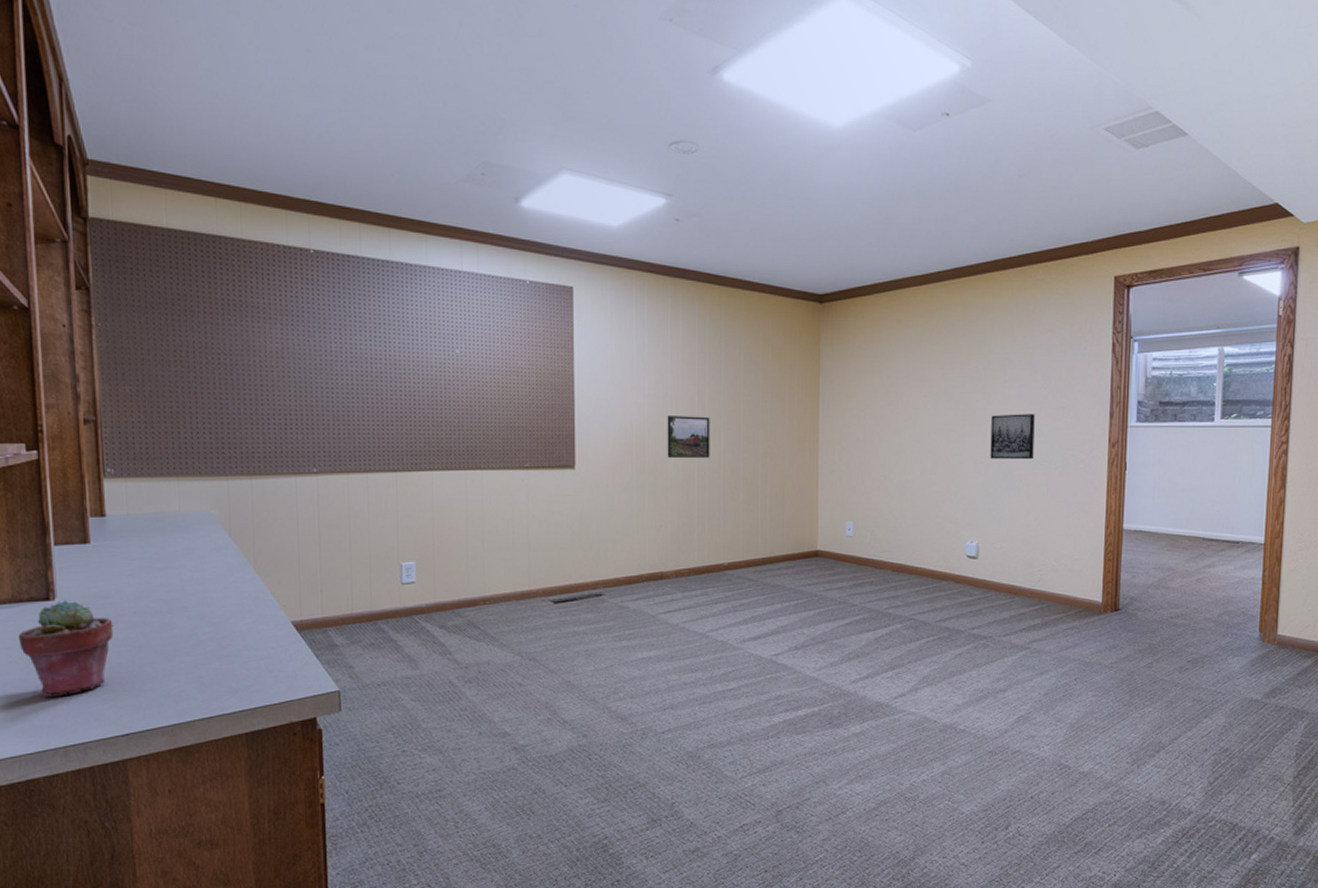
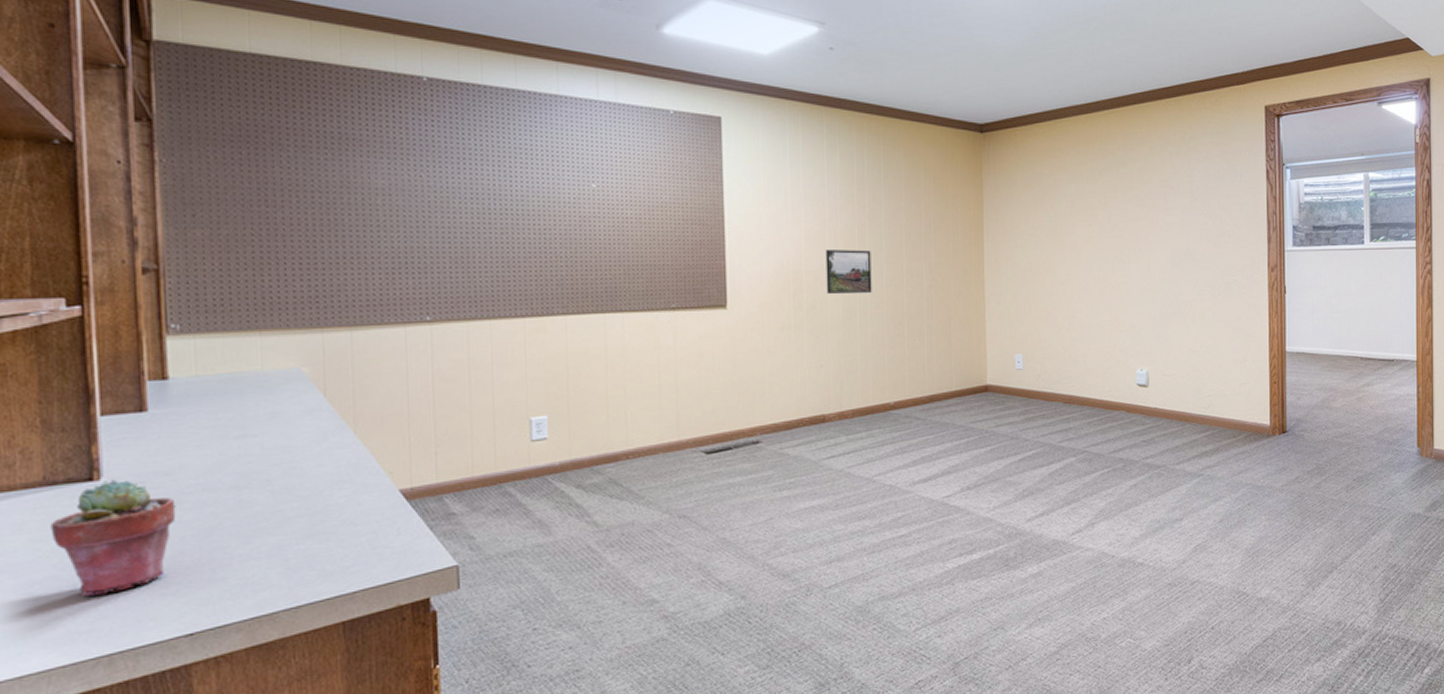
wall art: present [990,414,1035,460] -> none [1155,240,1197,287]

